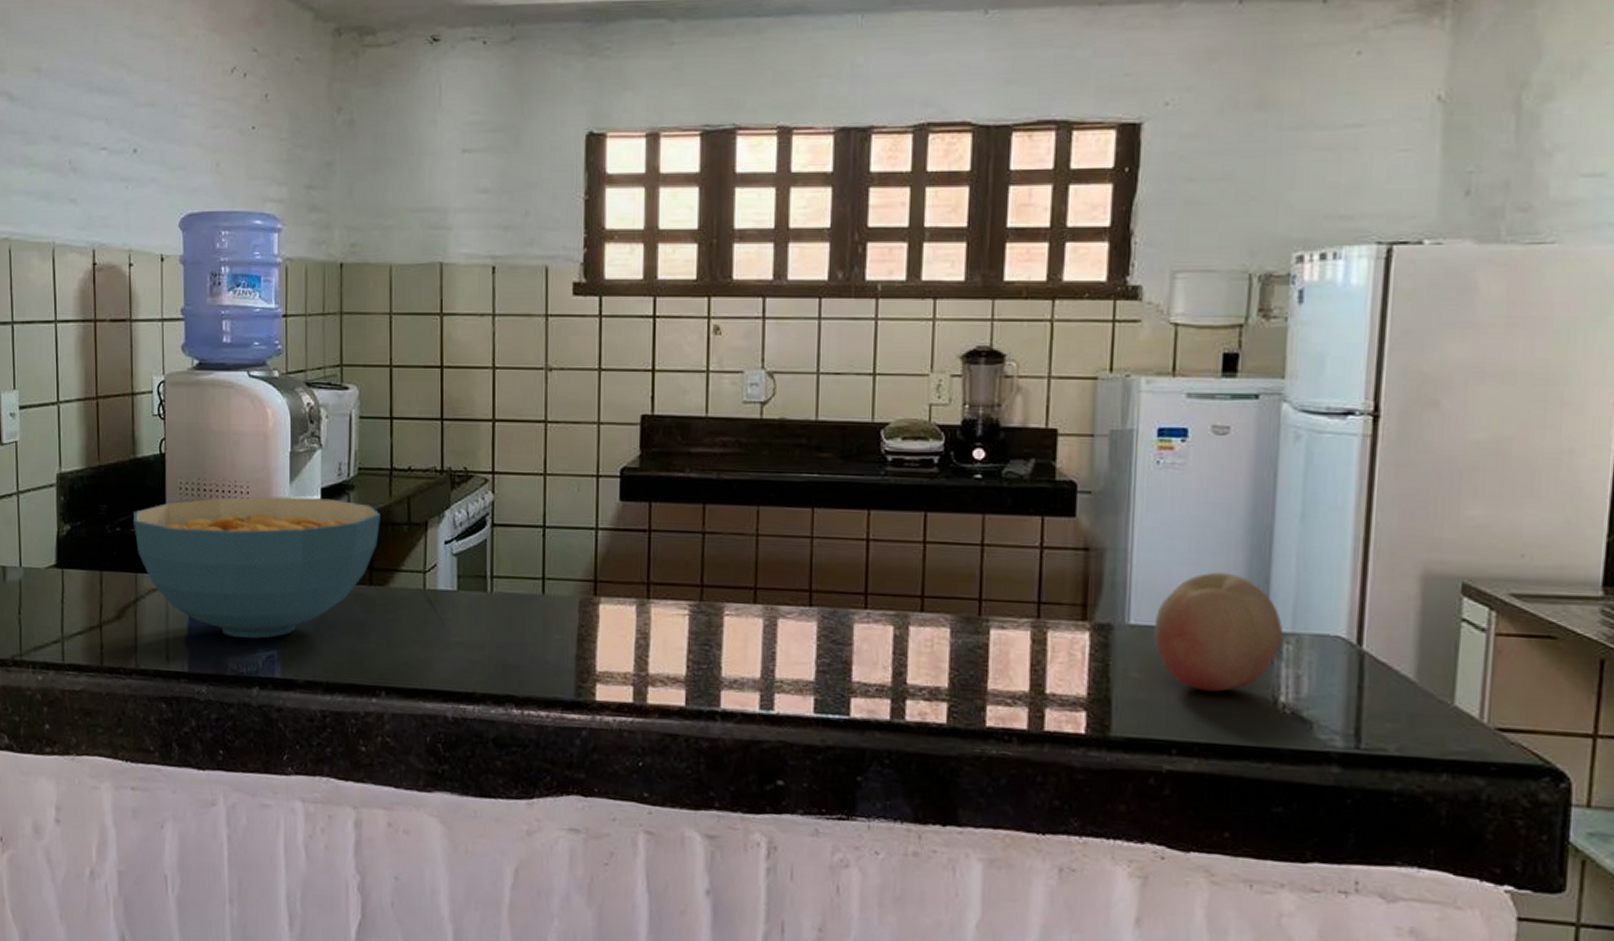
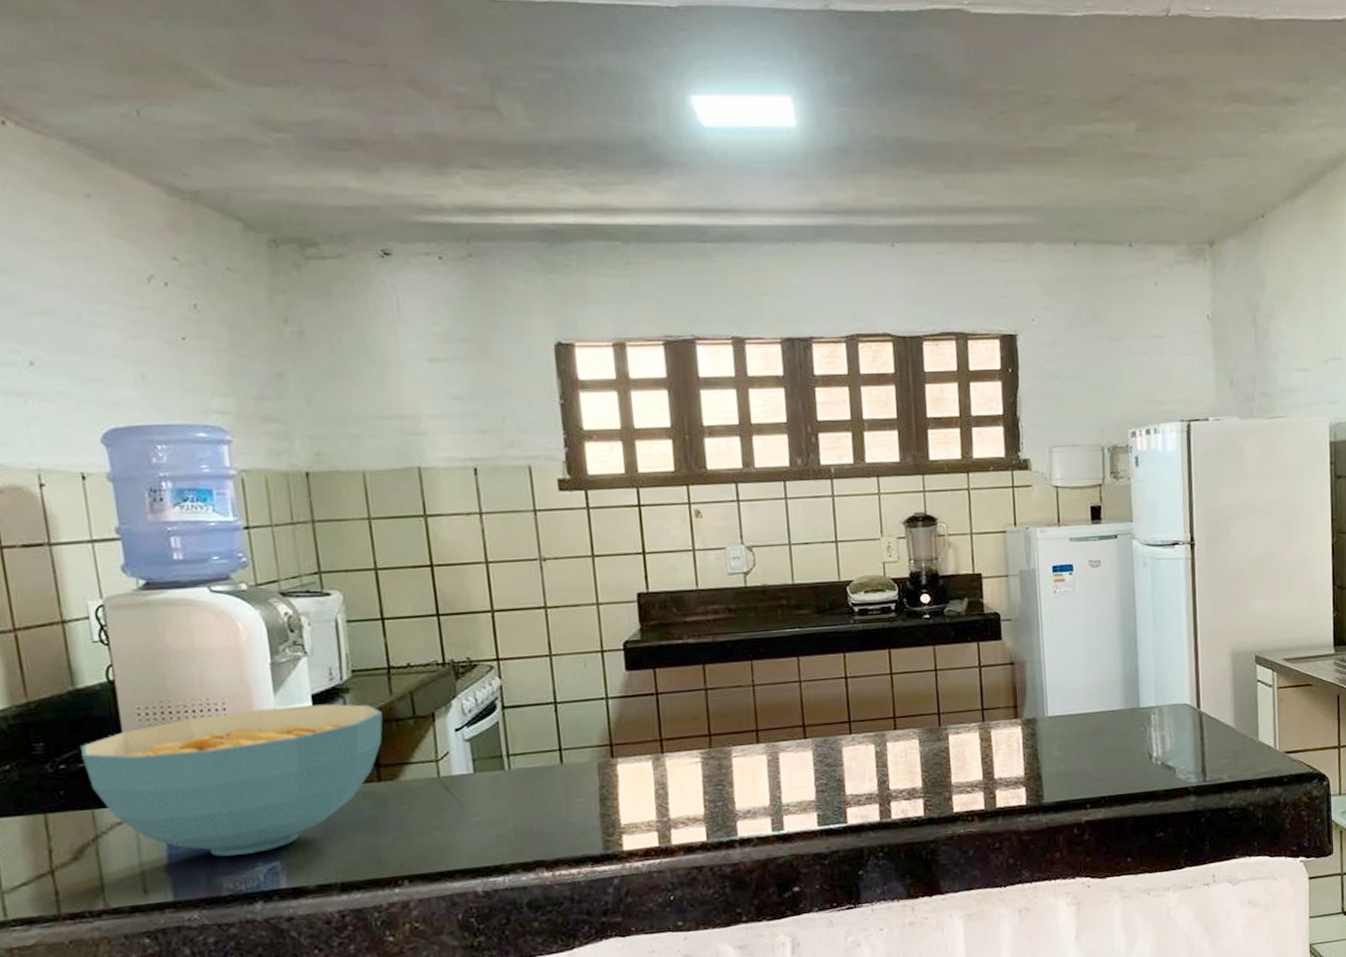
fruit: present [1153,572,1282,692] -> none [1065,668,1150,758]

